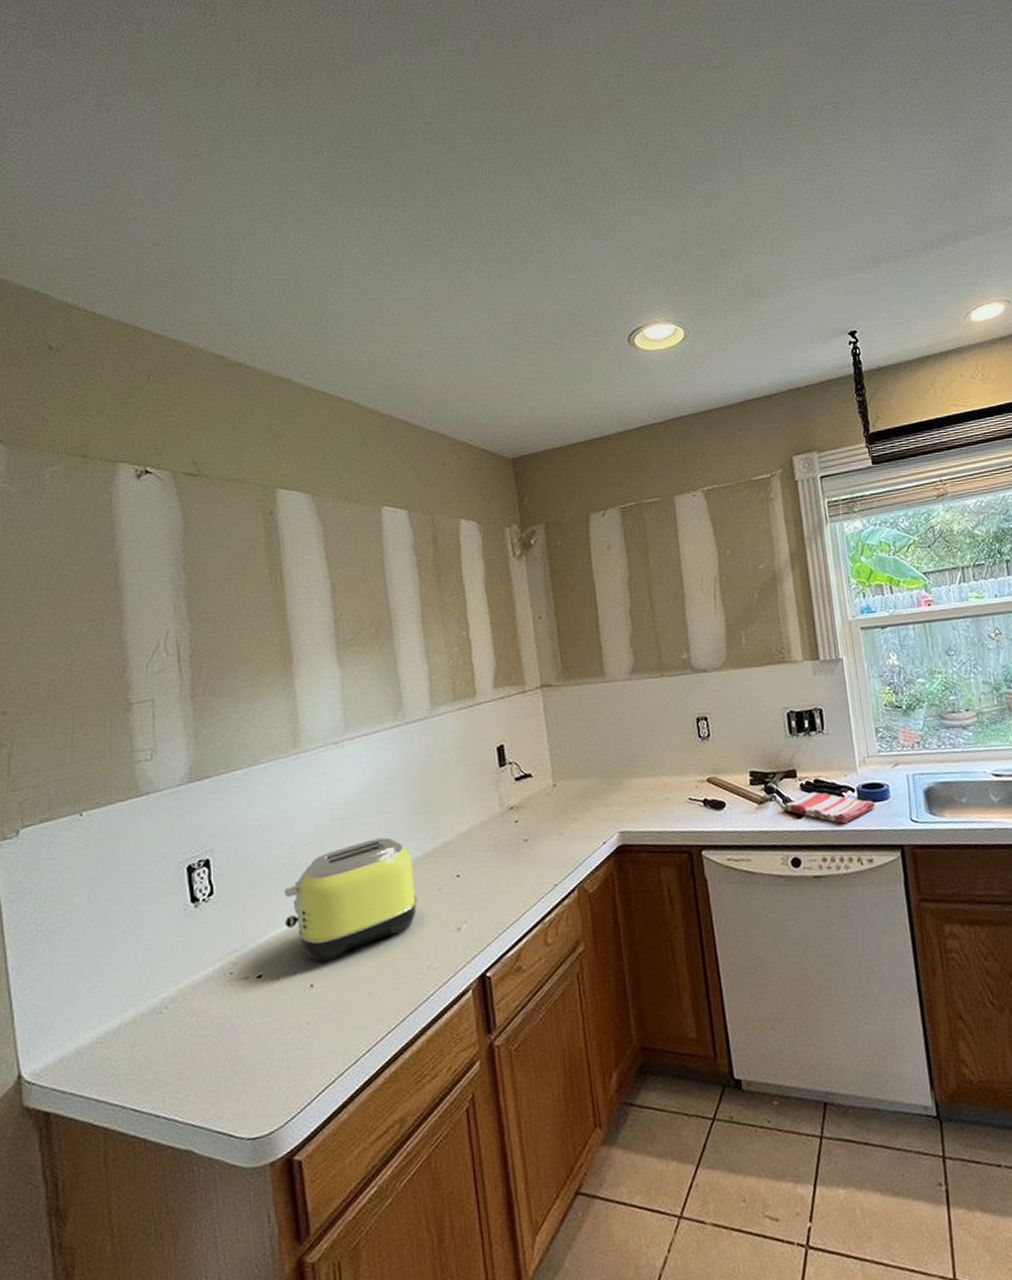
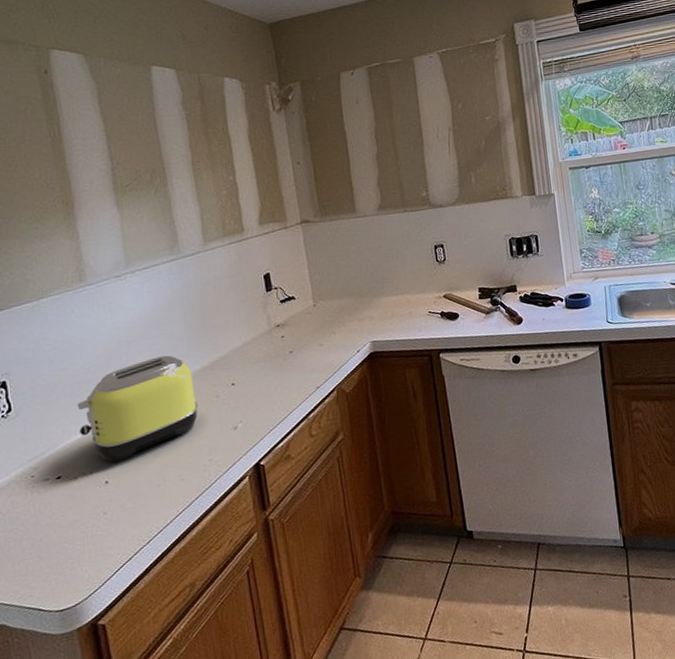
dish towel: present [784,792,876,825] -> none [507,302,580,328]

